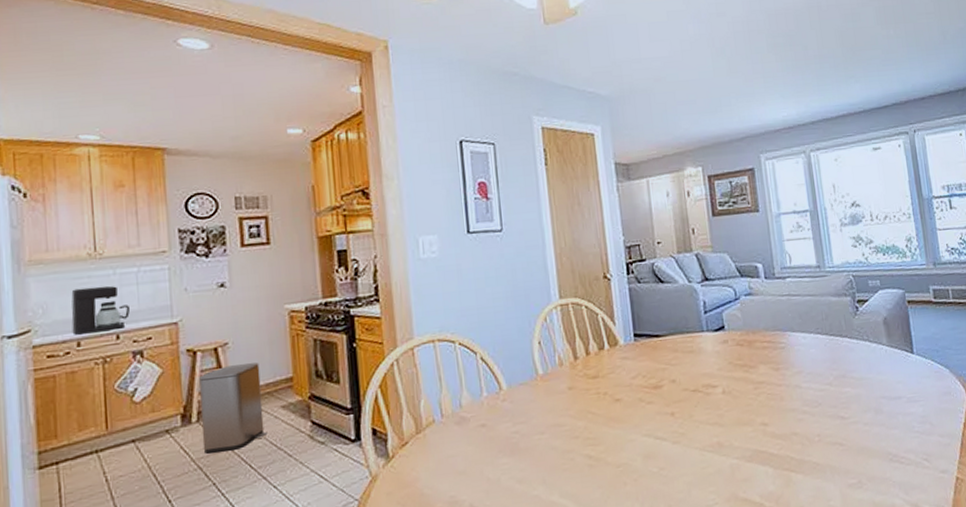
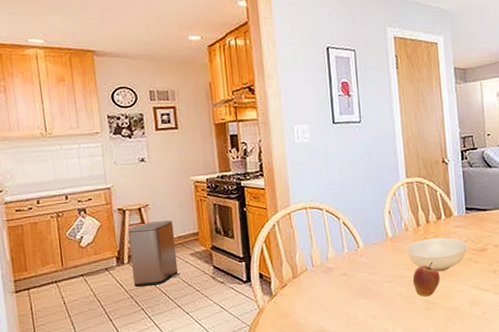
coffee maker: present [71,285,130,335] -> none [30,158,74,195]
bowl: none [561,372,638,418] -> present [406,237,467,272]
fruit: none [570,405,605,451] -> present [412,262,440,297]

